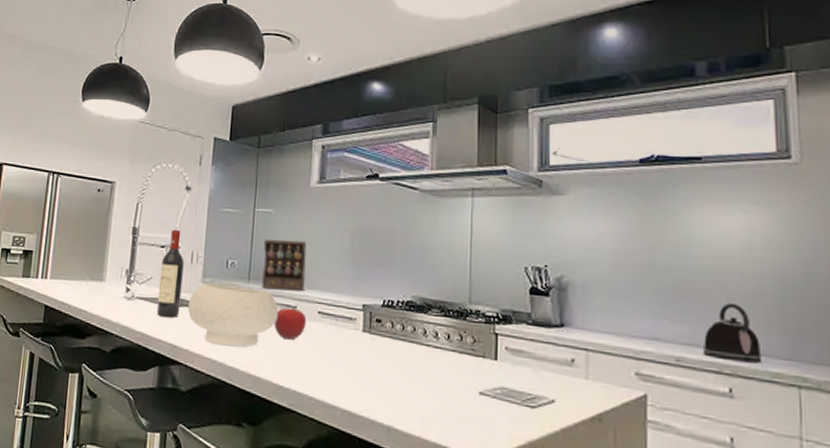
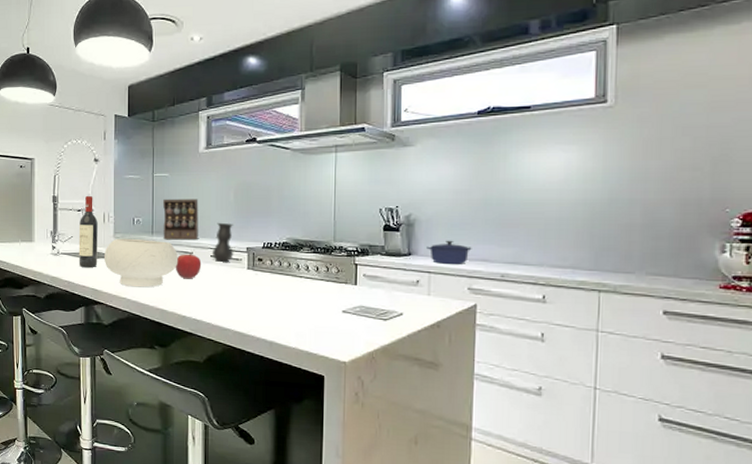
vase: none [320,271,347,322] -> present [212,222,233,263]
cooking pot: none [583,310,639,343] -> present [427,240,472,265]
kettle: present [702,302,762,364] -> none [523,227,571,275]

